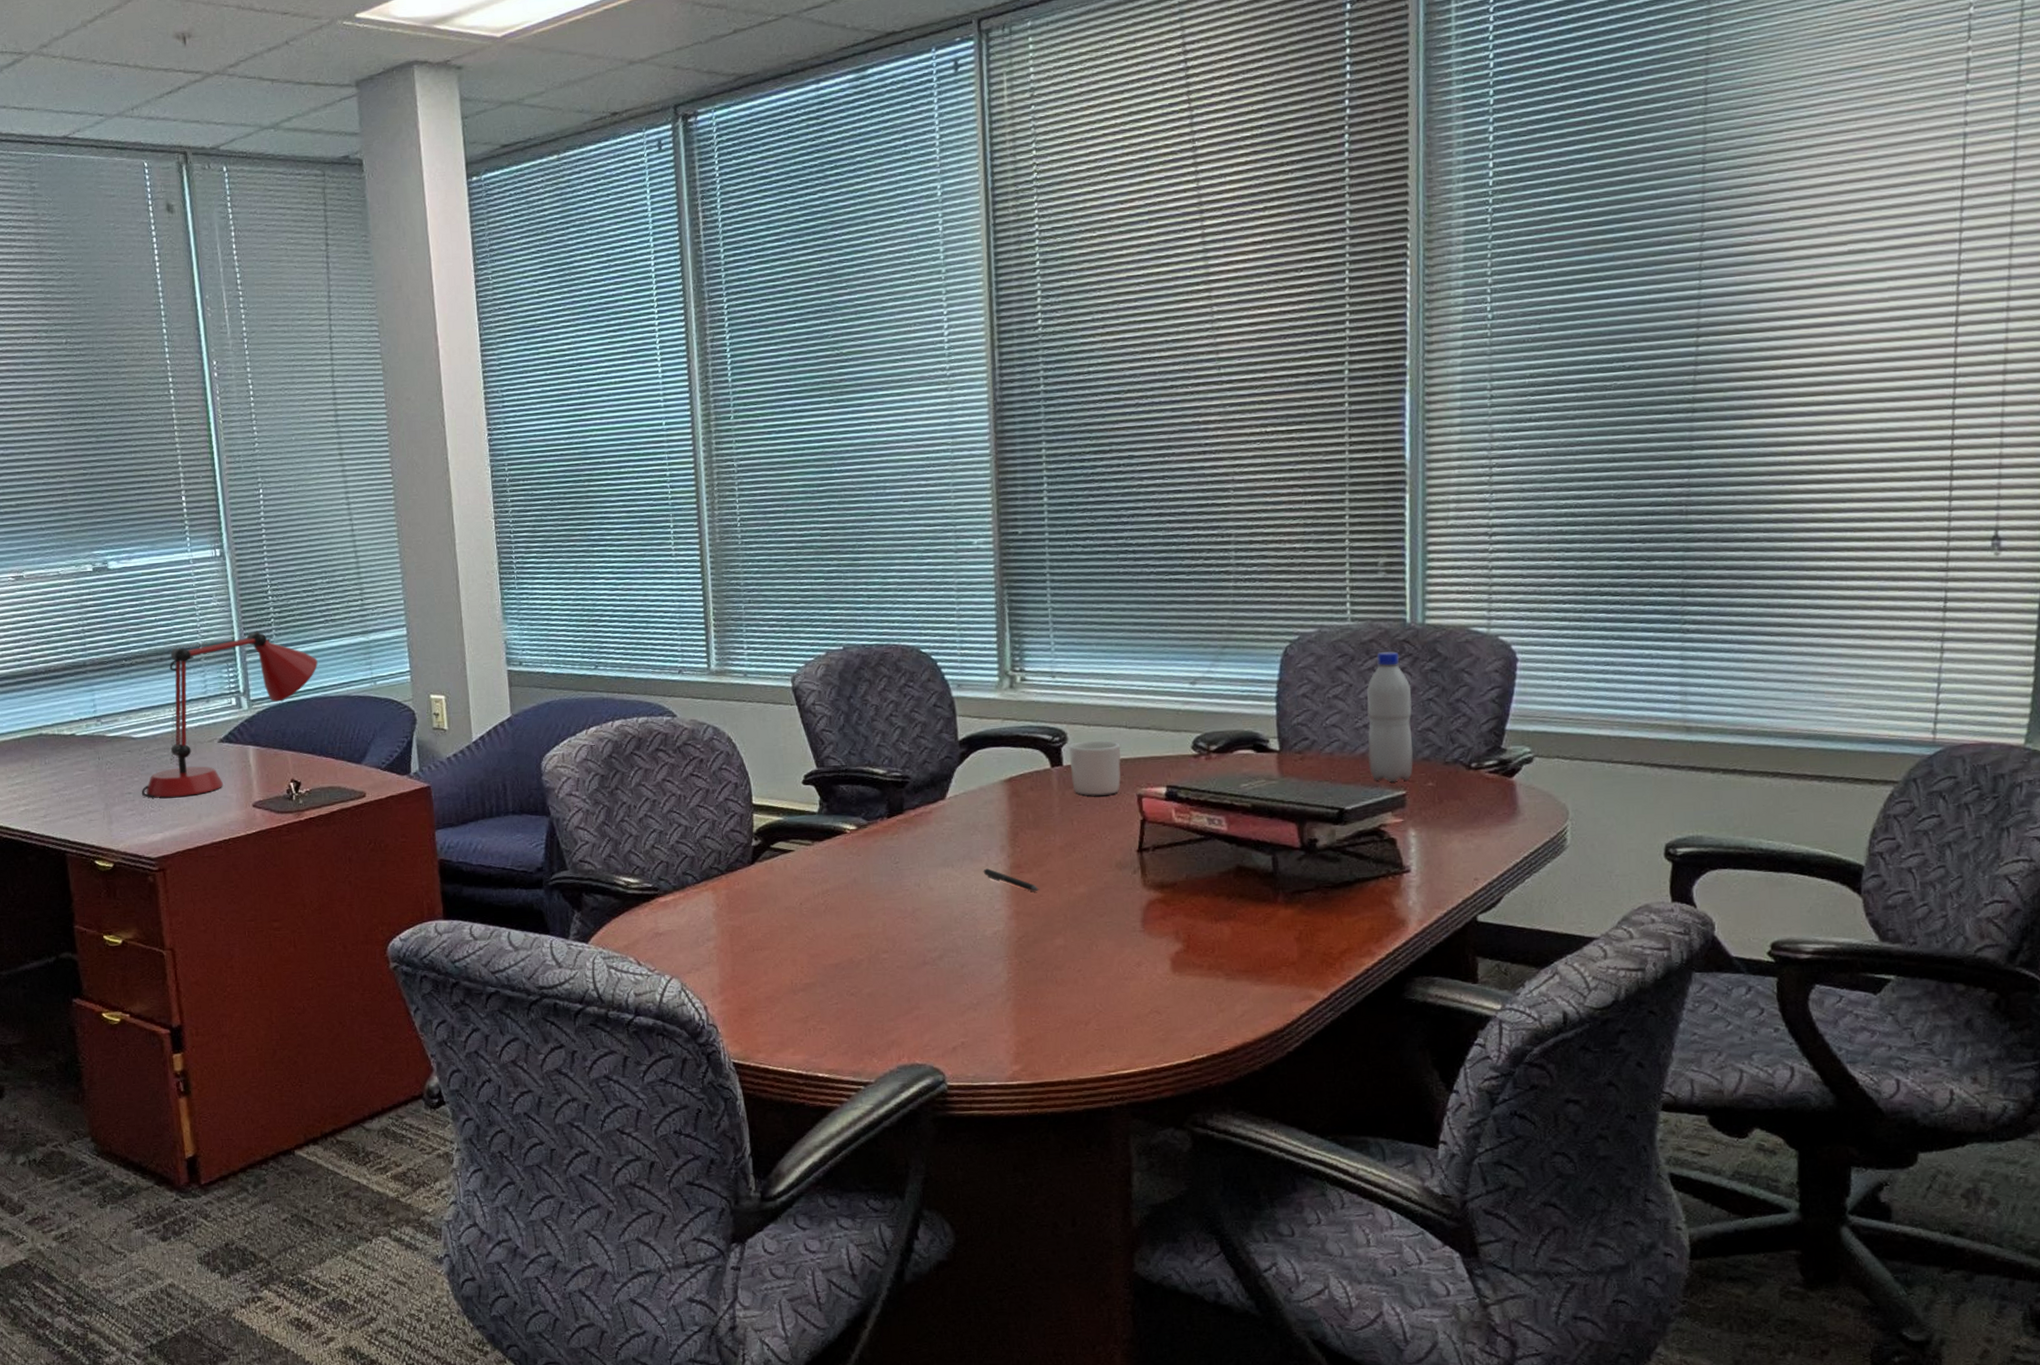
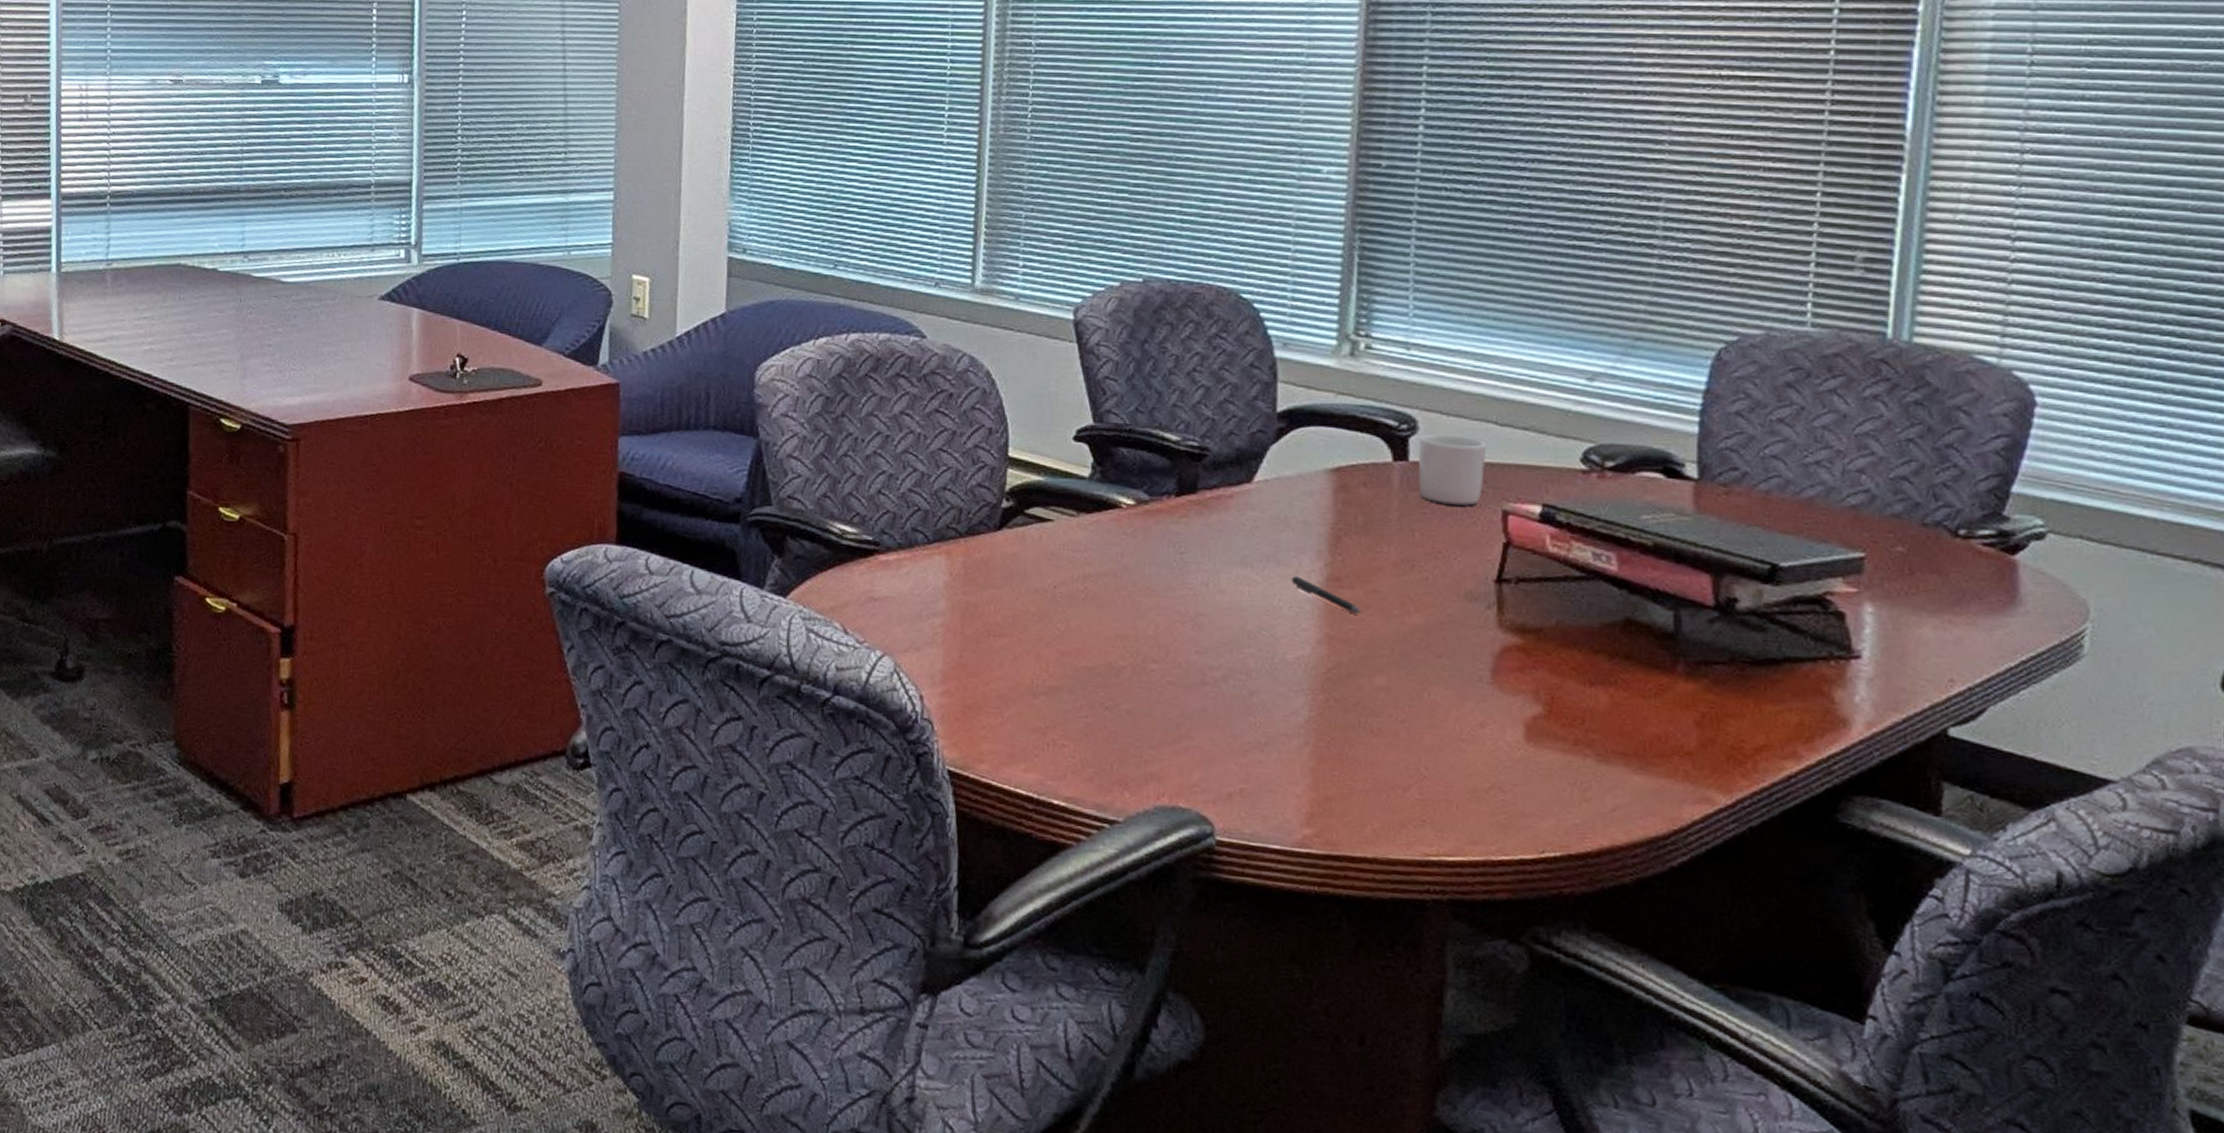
desk lamp: present [141,632,318,798] -> none [283,176,505,358]
water bottle: present [1367,651,1414,783] -> none [1817,371,1885,540]

